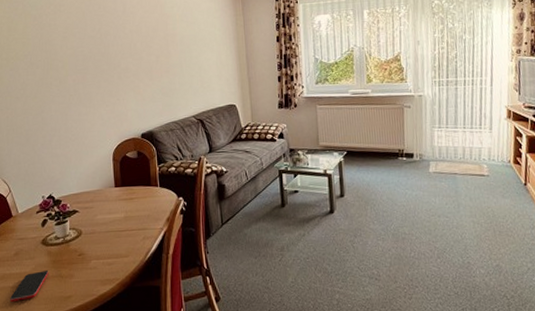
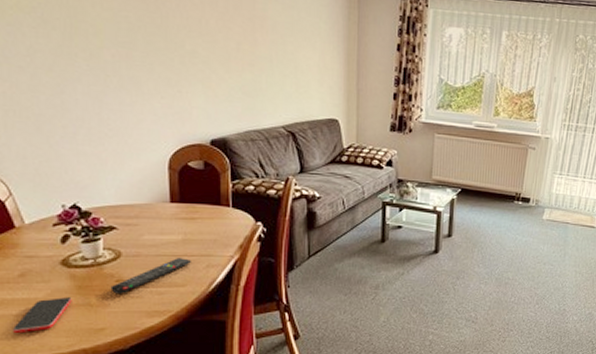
remote control: none [75,232,131,266] -> present [110,258,191,294]

